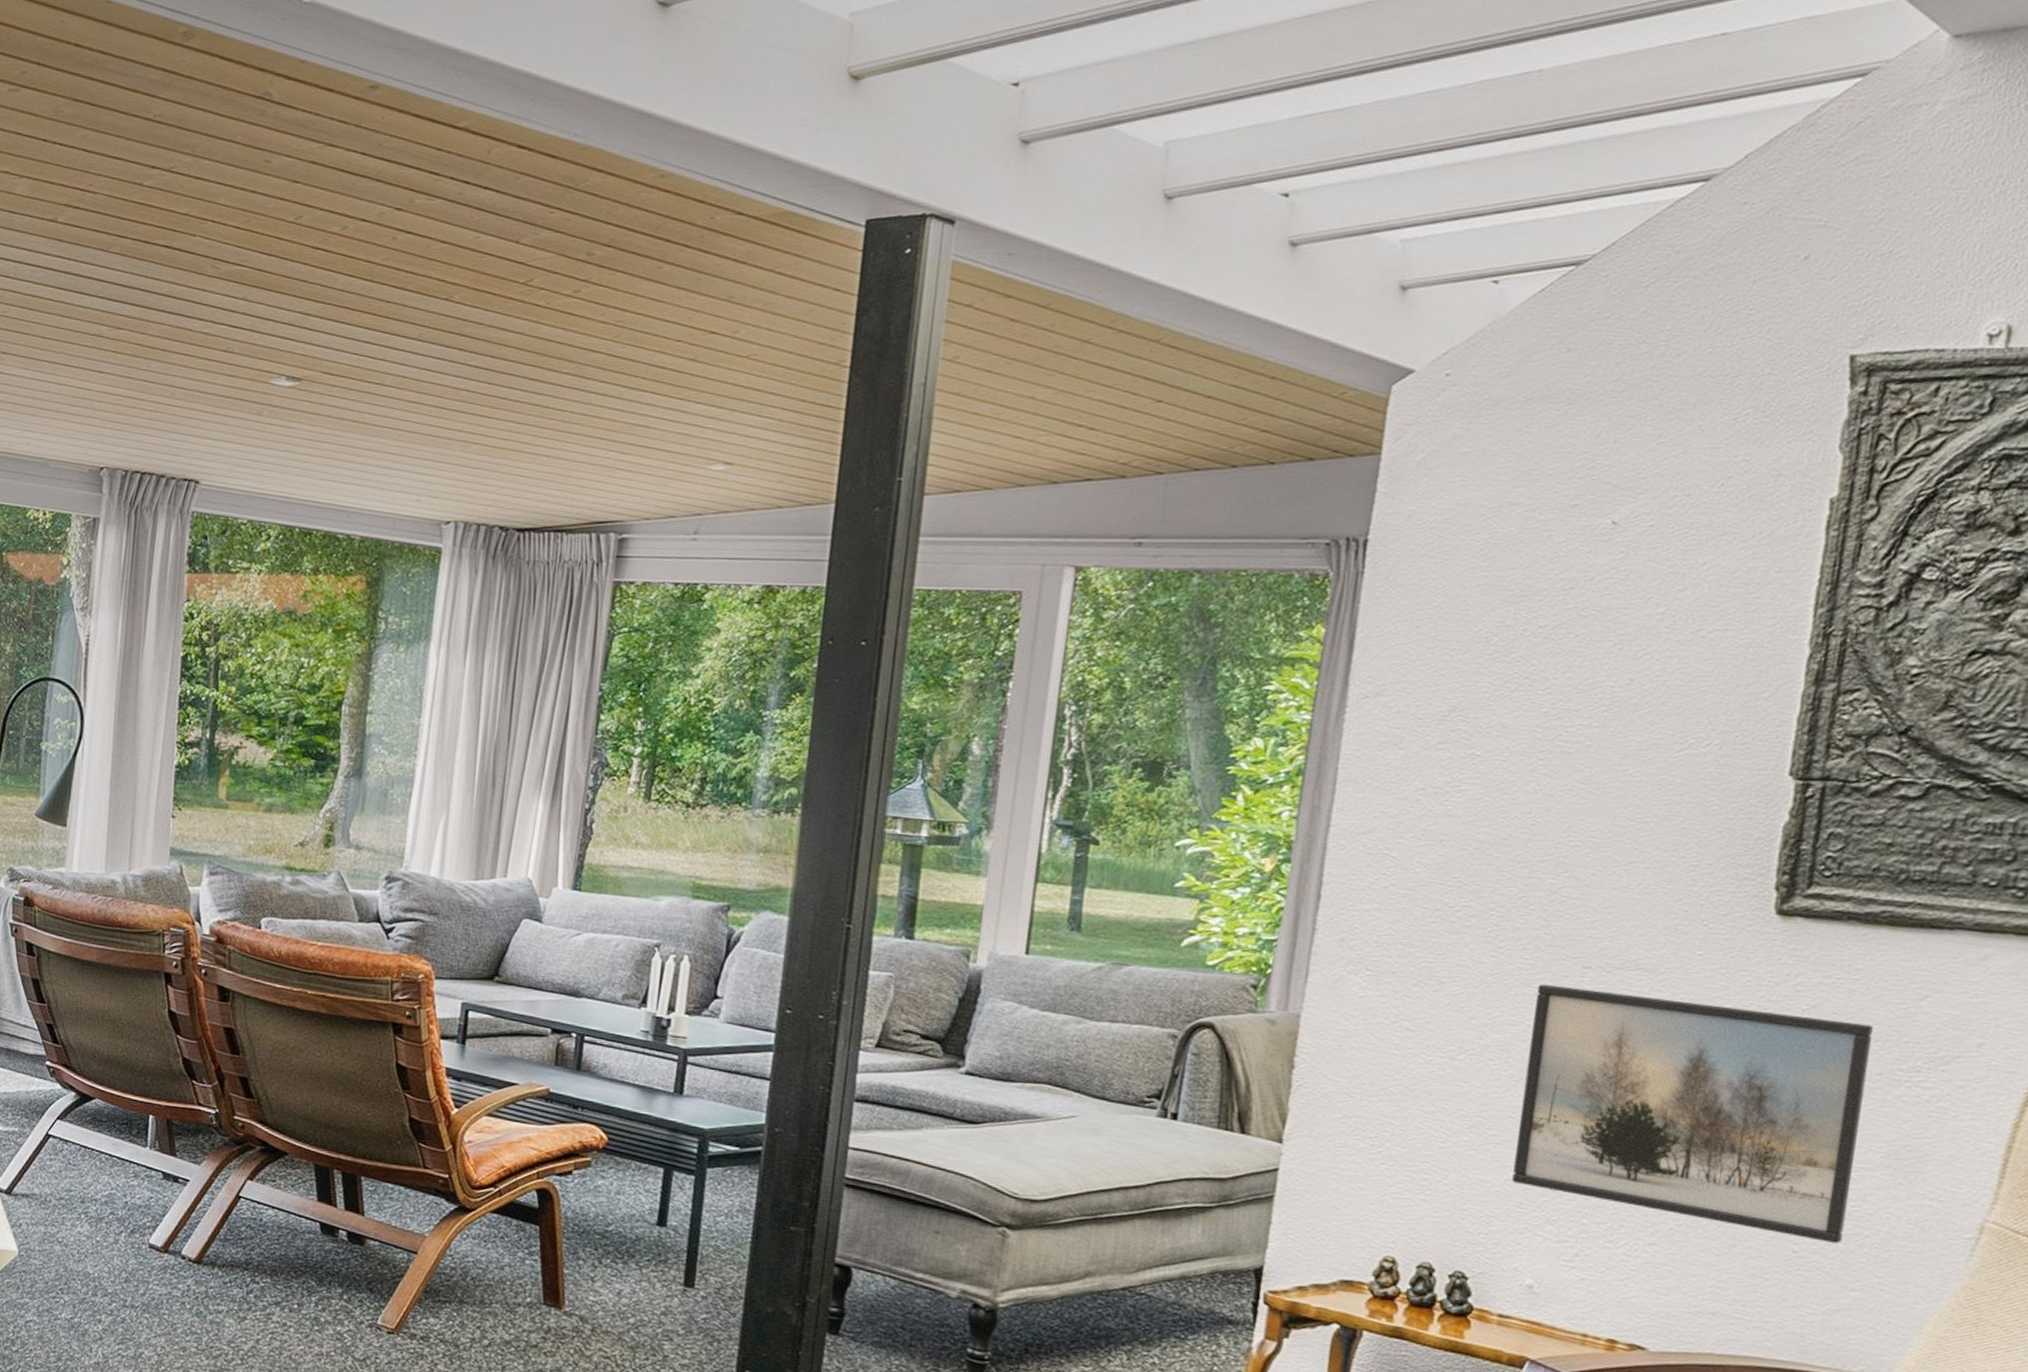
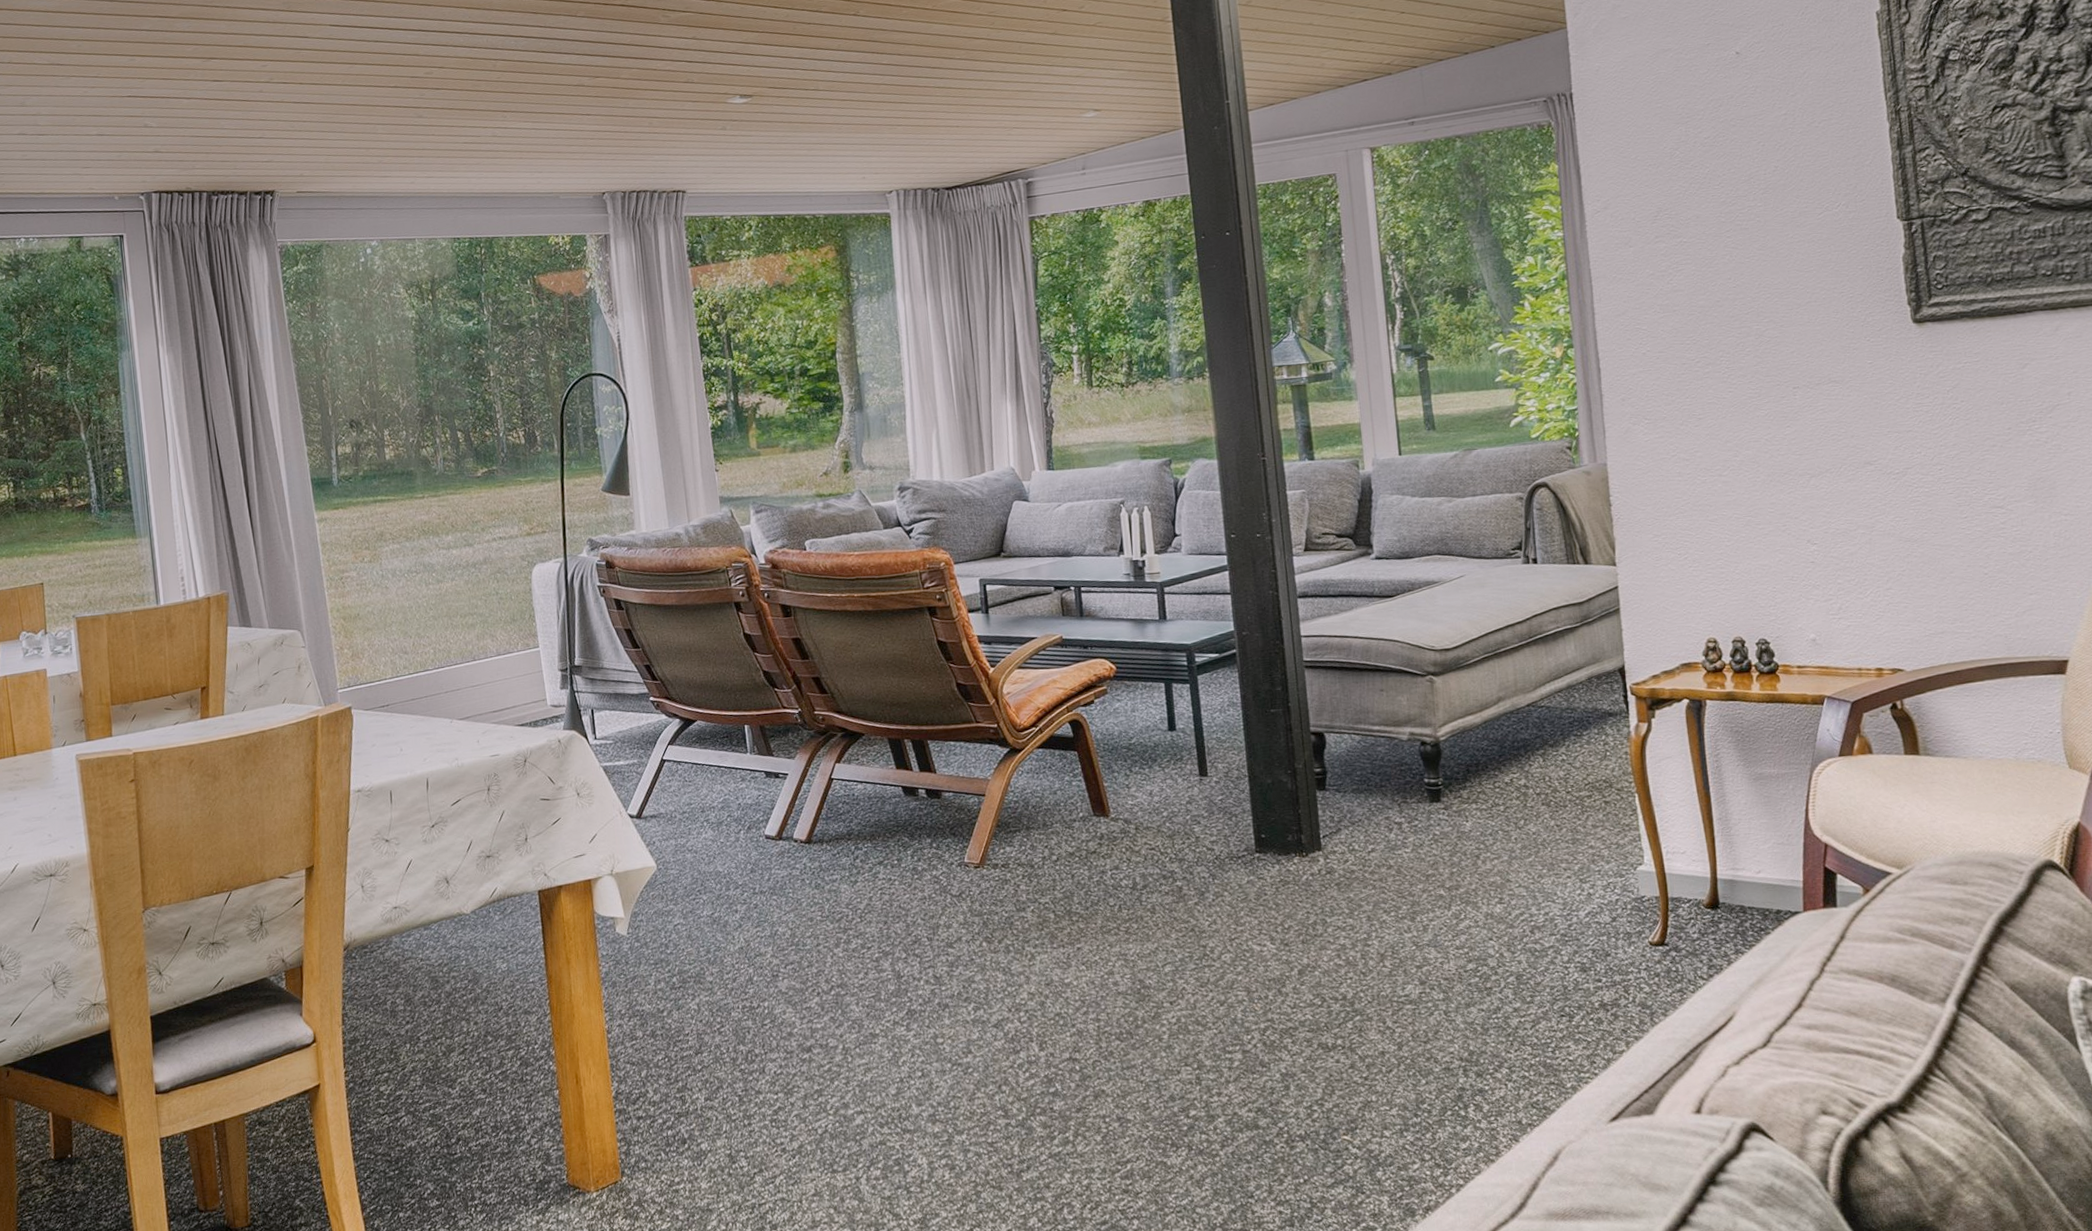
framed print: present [1512,984,1874,1244] -> none [1766,393,2015,563]

